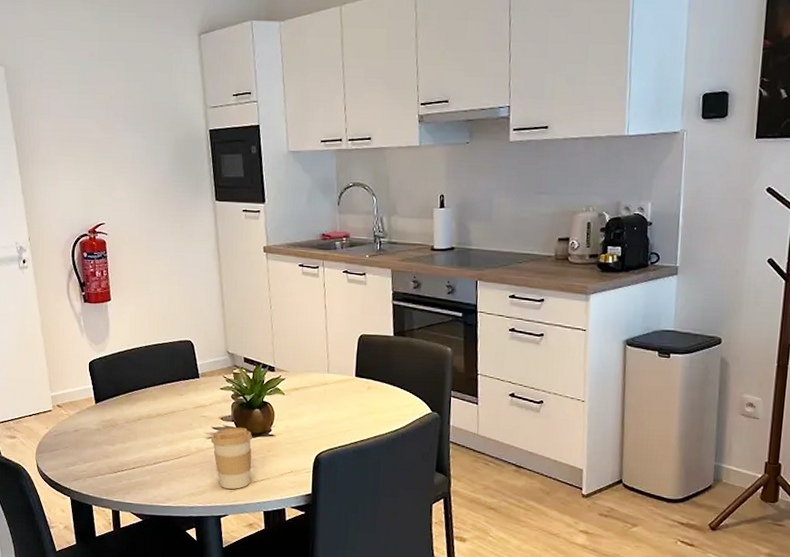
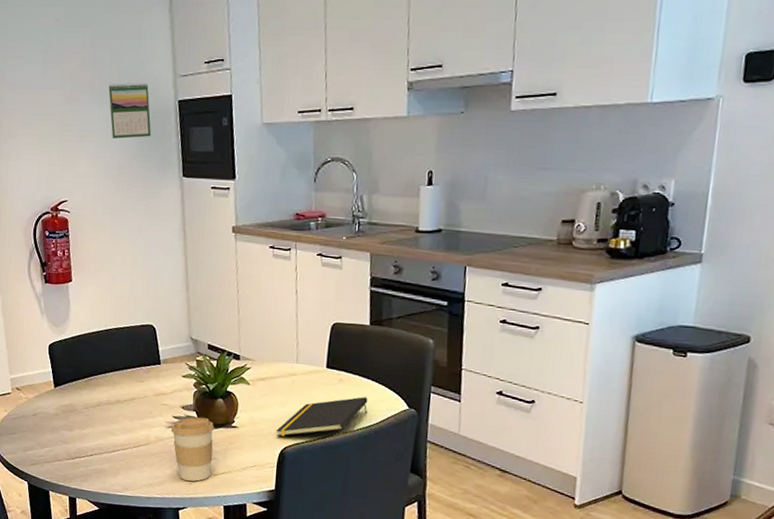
calendar: none [142,113,184,165] -> present [108,83,151,139]
notepad: none [311,402,395,443] -> present [276,397,368,437]

